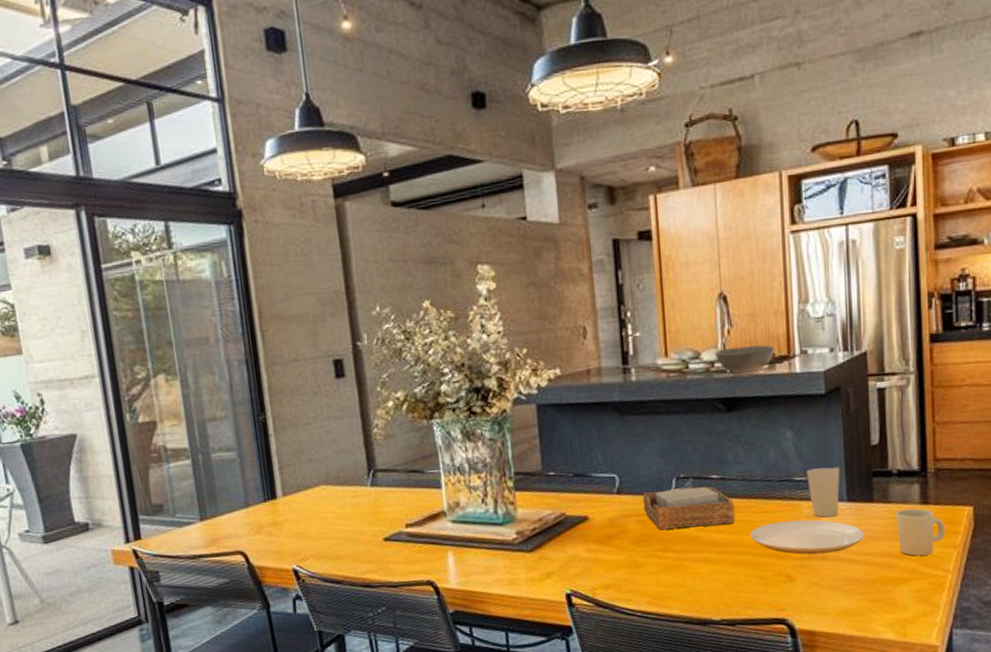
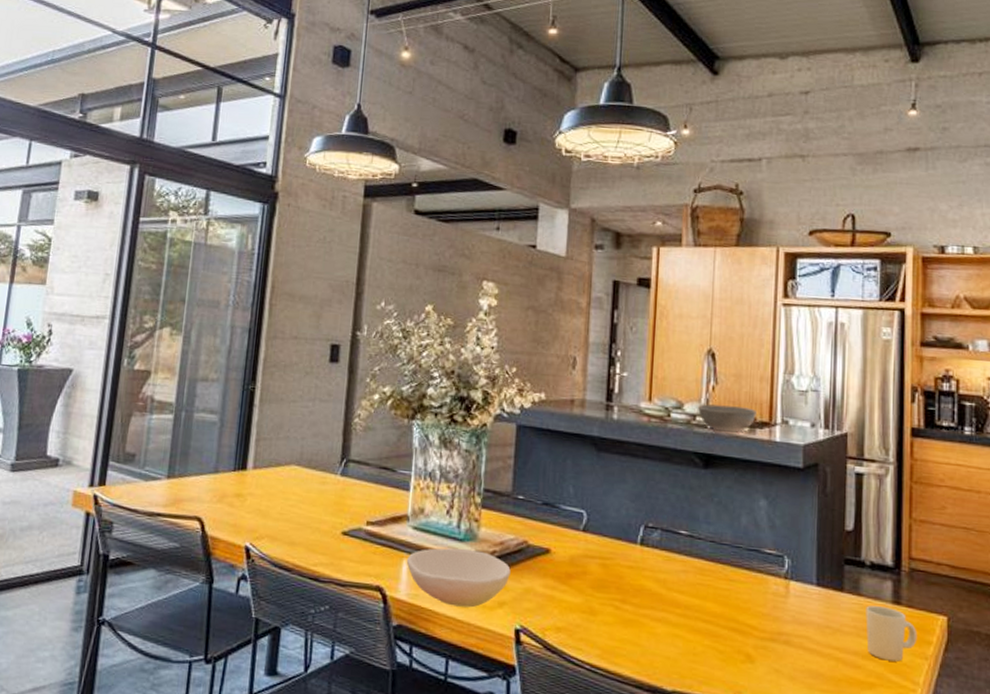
bowl: none [451,530,554,585] -> present [406,548,511,608]
napkin holder: present [642,486,735,530] -> none [607,536,700,586]
plate: present [750,520,864,555] -> none [713,593,832,639]
cup: present [806,466,840,518] -> none [777,543,812,599]

